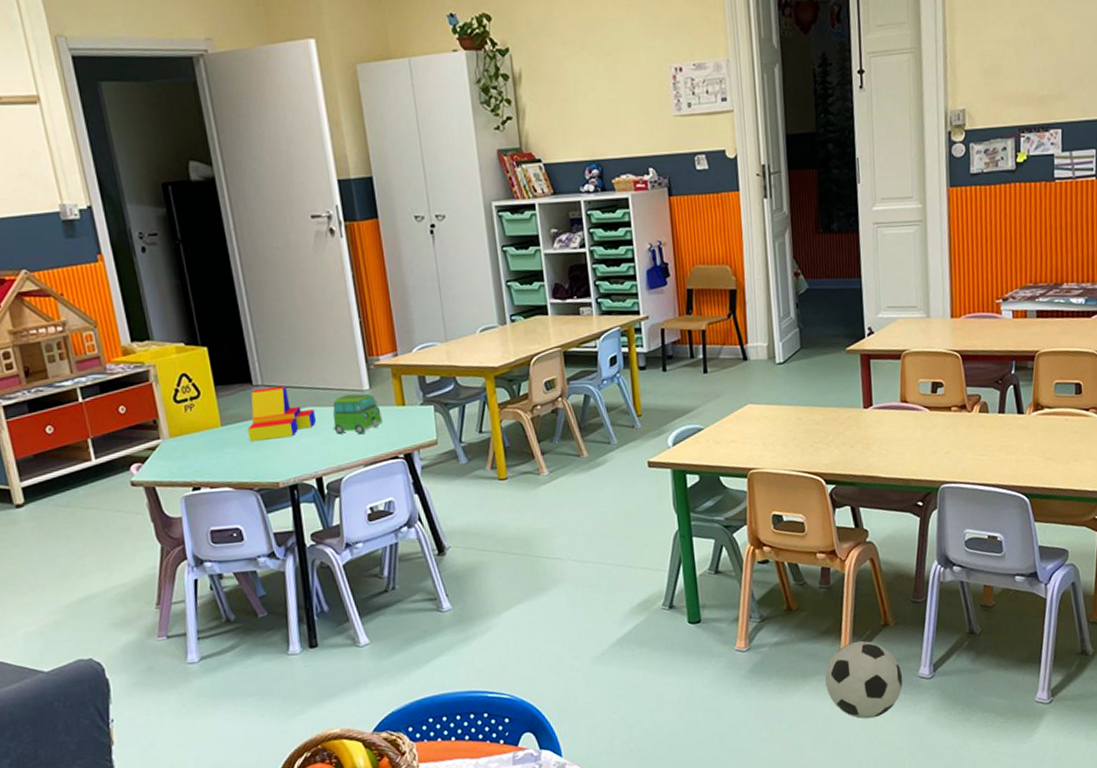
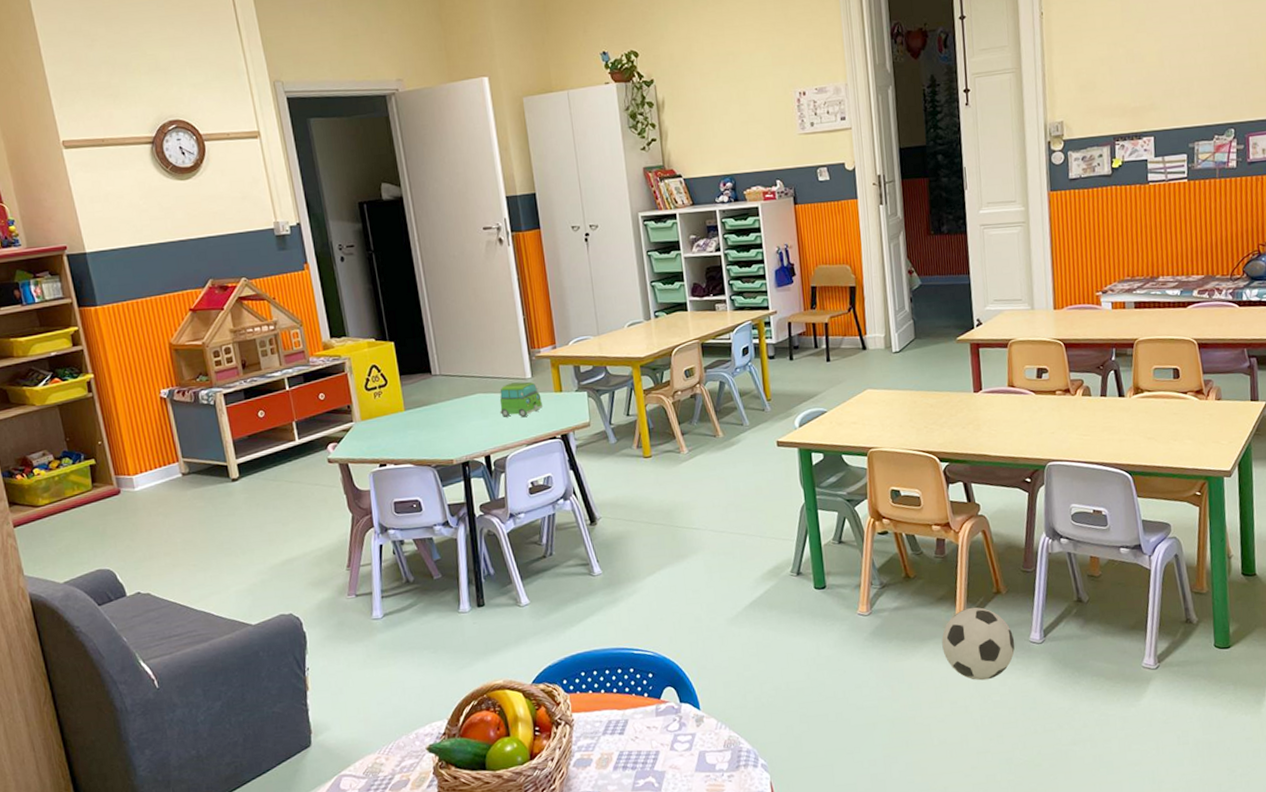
toy blocks: present [248,385,316,441] -> none [427,375,485,424]

